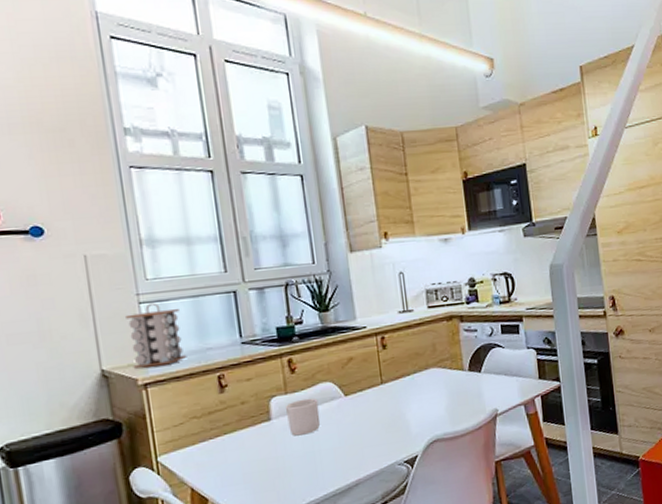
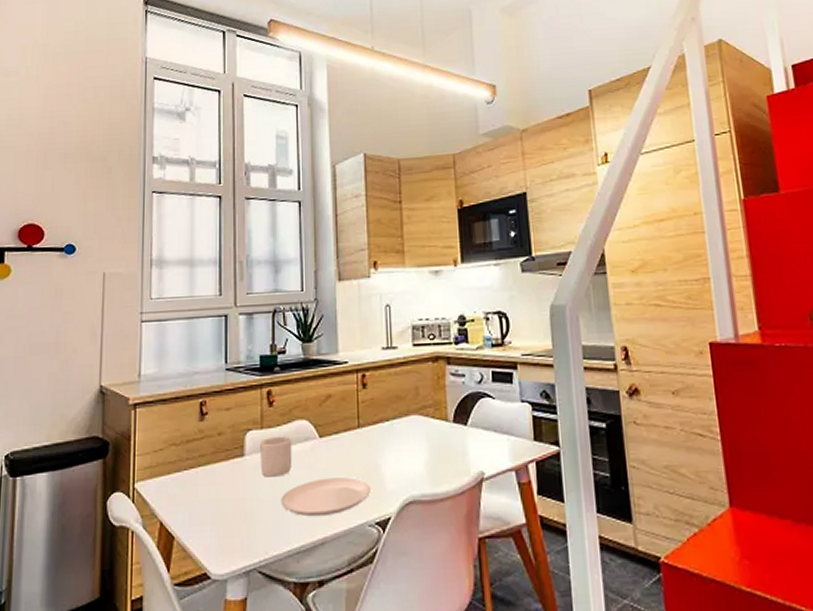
spice rack: present [126,302,187,369] -> none [127,322,175,388]
plate: none [312,427,398,465] -> present [281,477,371,517]

